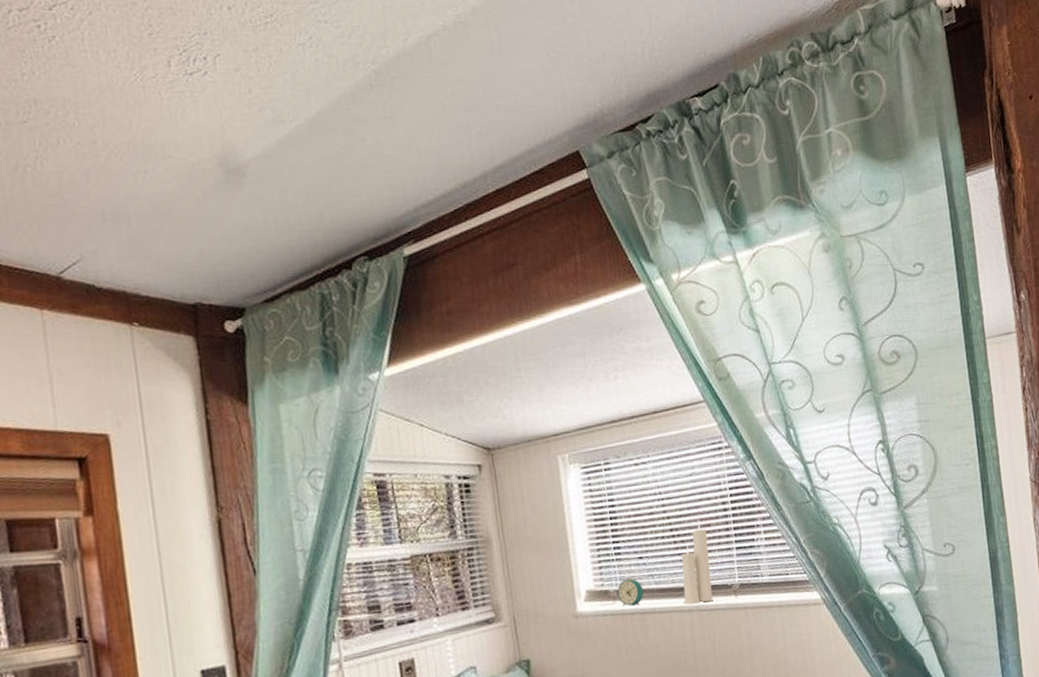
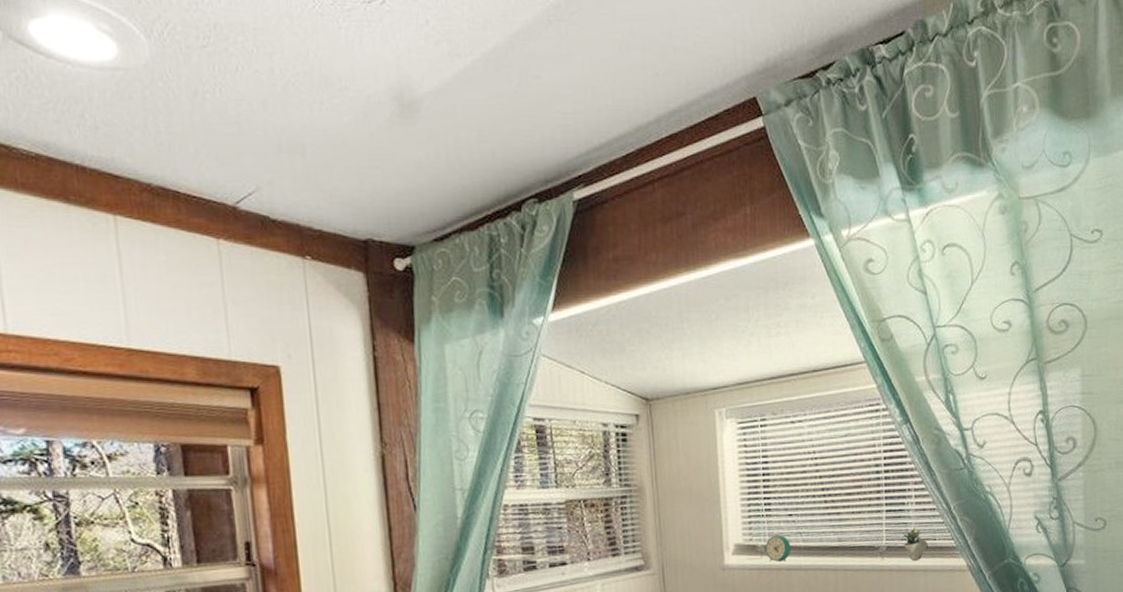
candle: present [681,519,713,605] -> none [830,480,859,564]
succulent plant: none [754,560,782,598] -> present [901,525,929,562]

